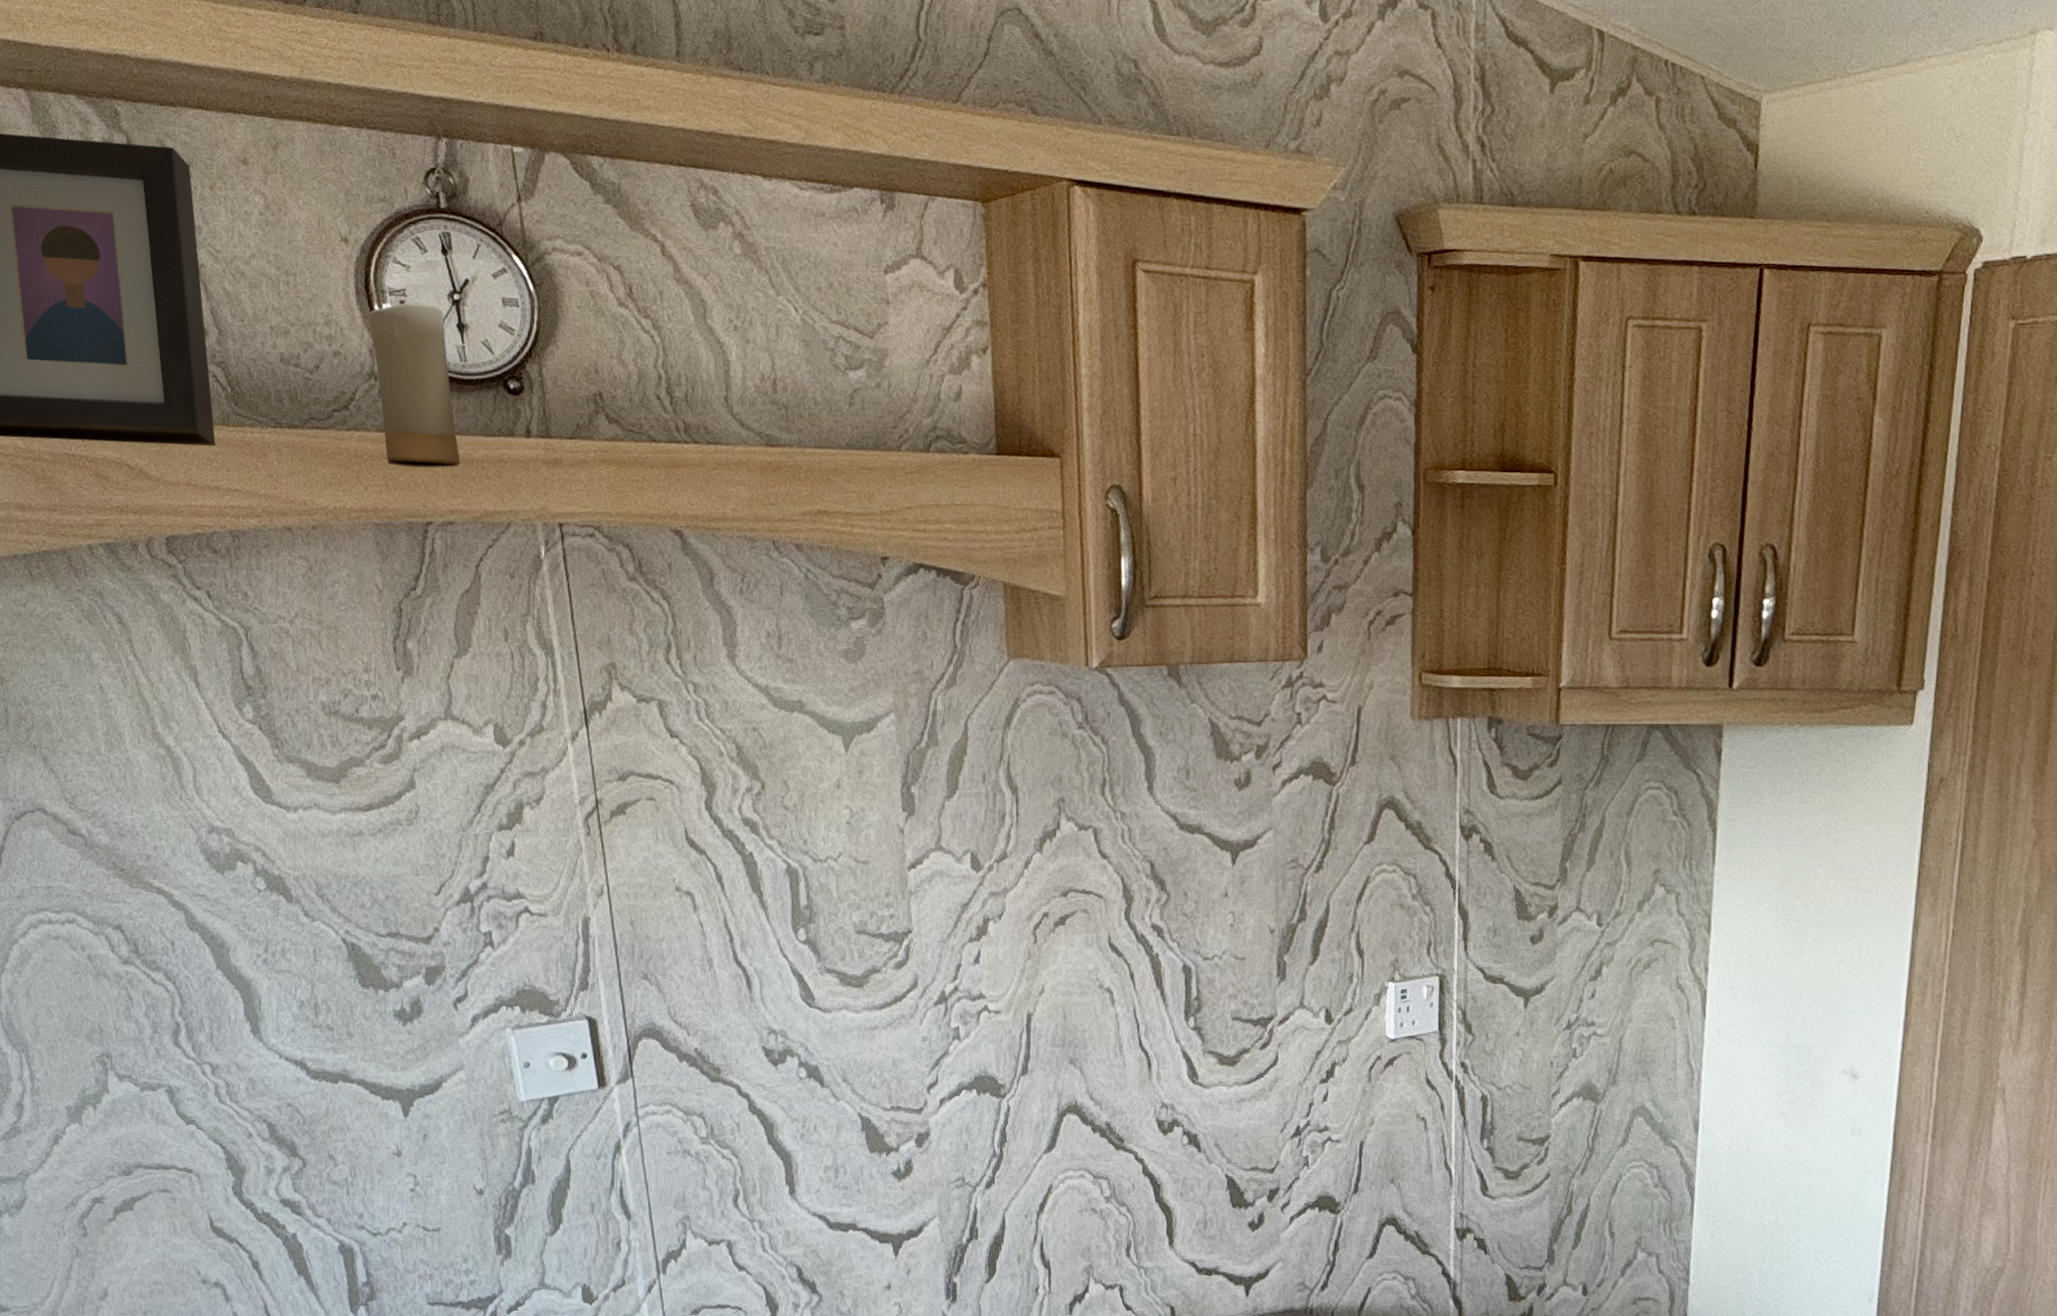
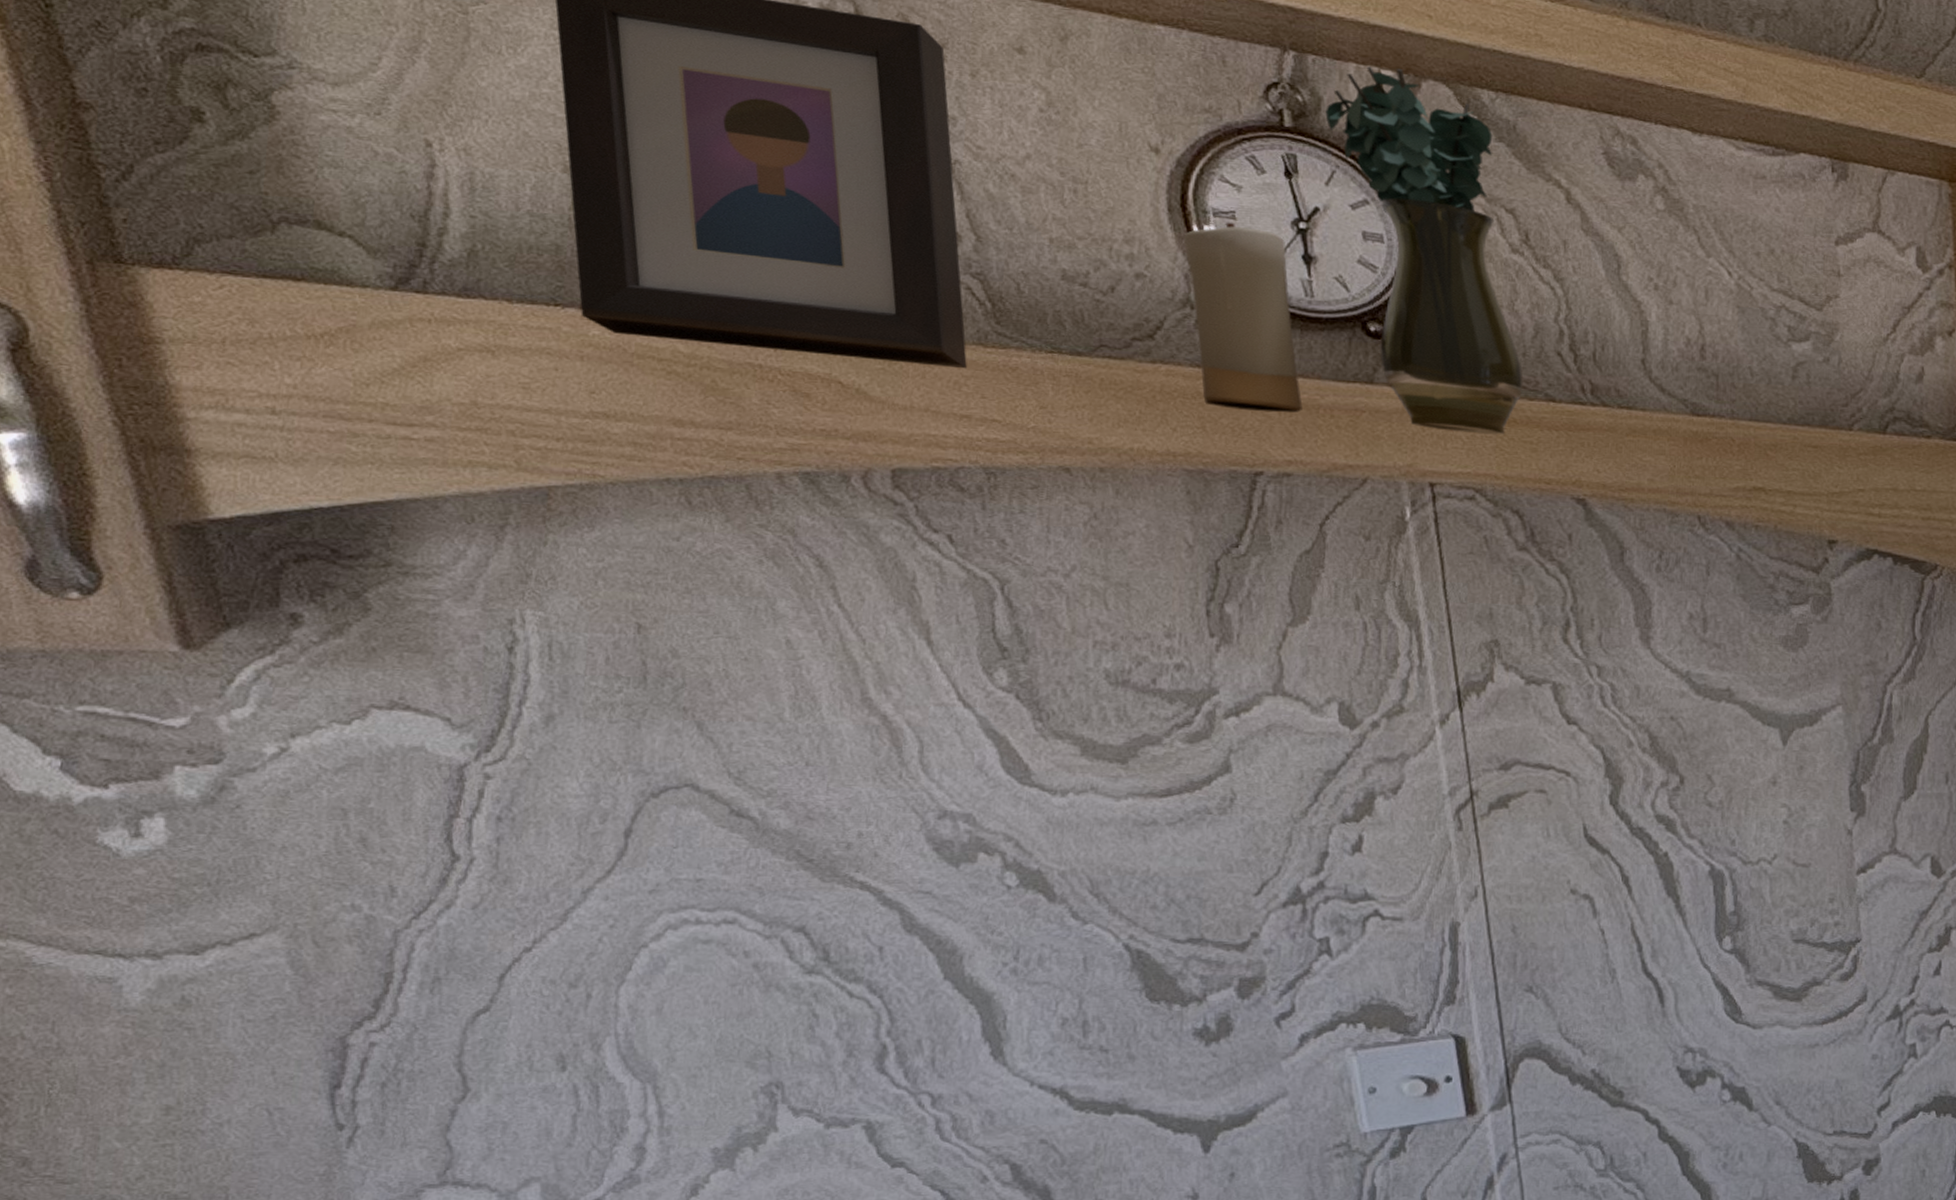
vase: none [471,144,630,476] -> present [1325,67,1523,435]

